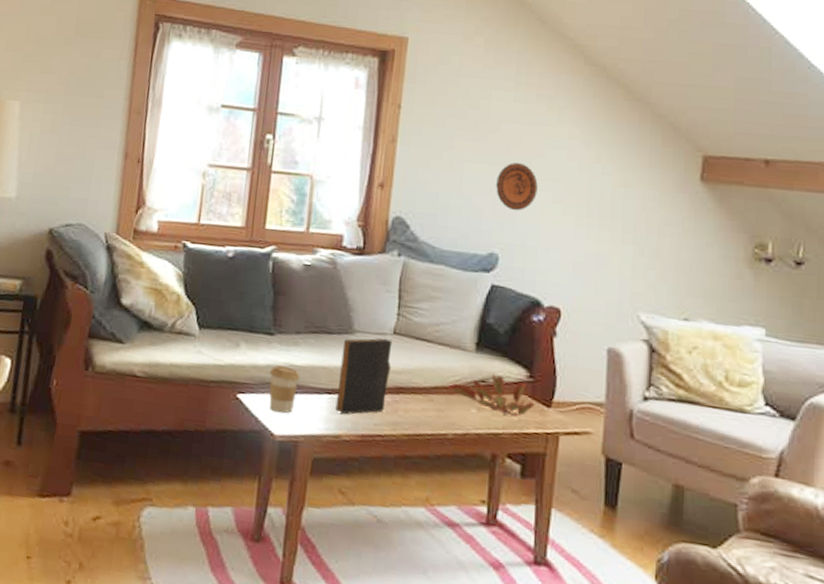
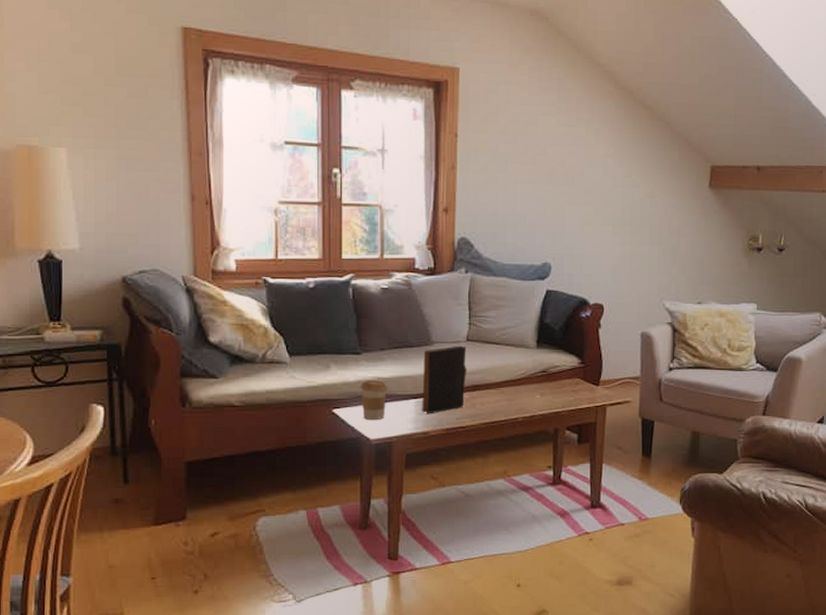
plant: present [448,373,535,417] -> none [516,364,587,396]
decorative plate: present [496,162,538,211] -> none [546,182,581,225]

